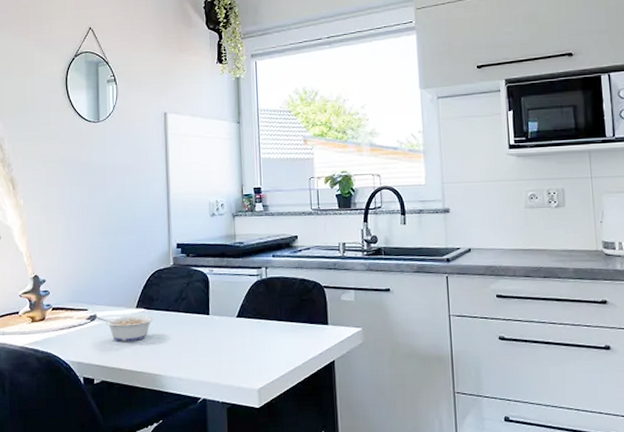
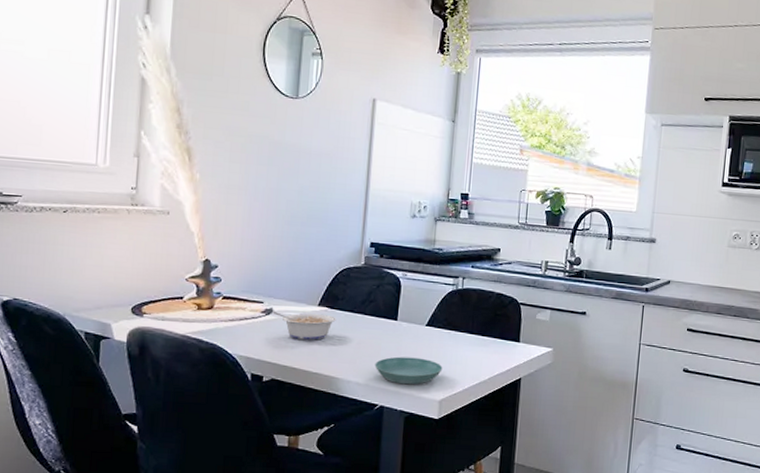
saucer: none [193,349,257,376] -> present [375,356,443,385]

